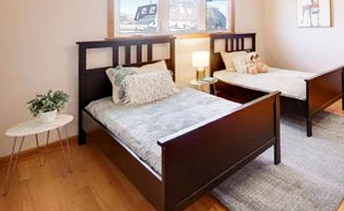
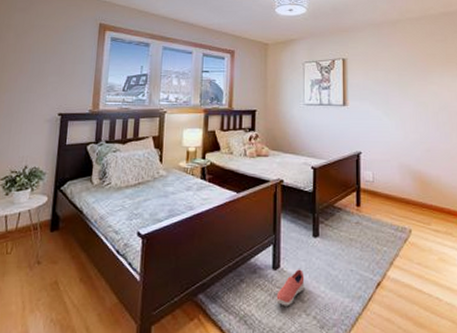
shoe: none [278,163,301,193] -> present [276,269,305,306]

